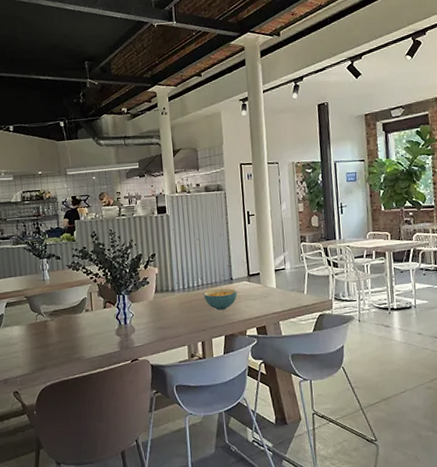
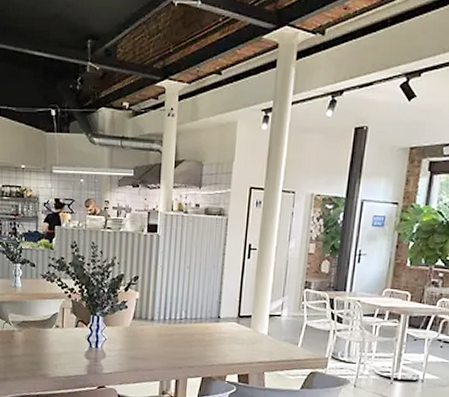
cereal bowl: present [203,289,237,311] -> none [185,326,223,350]

